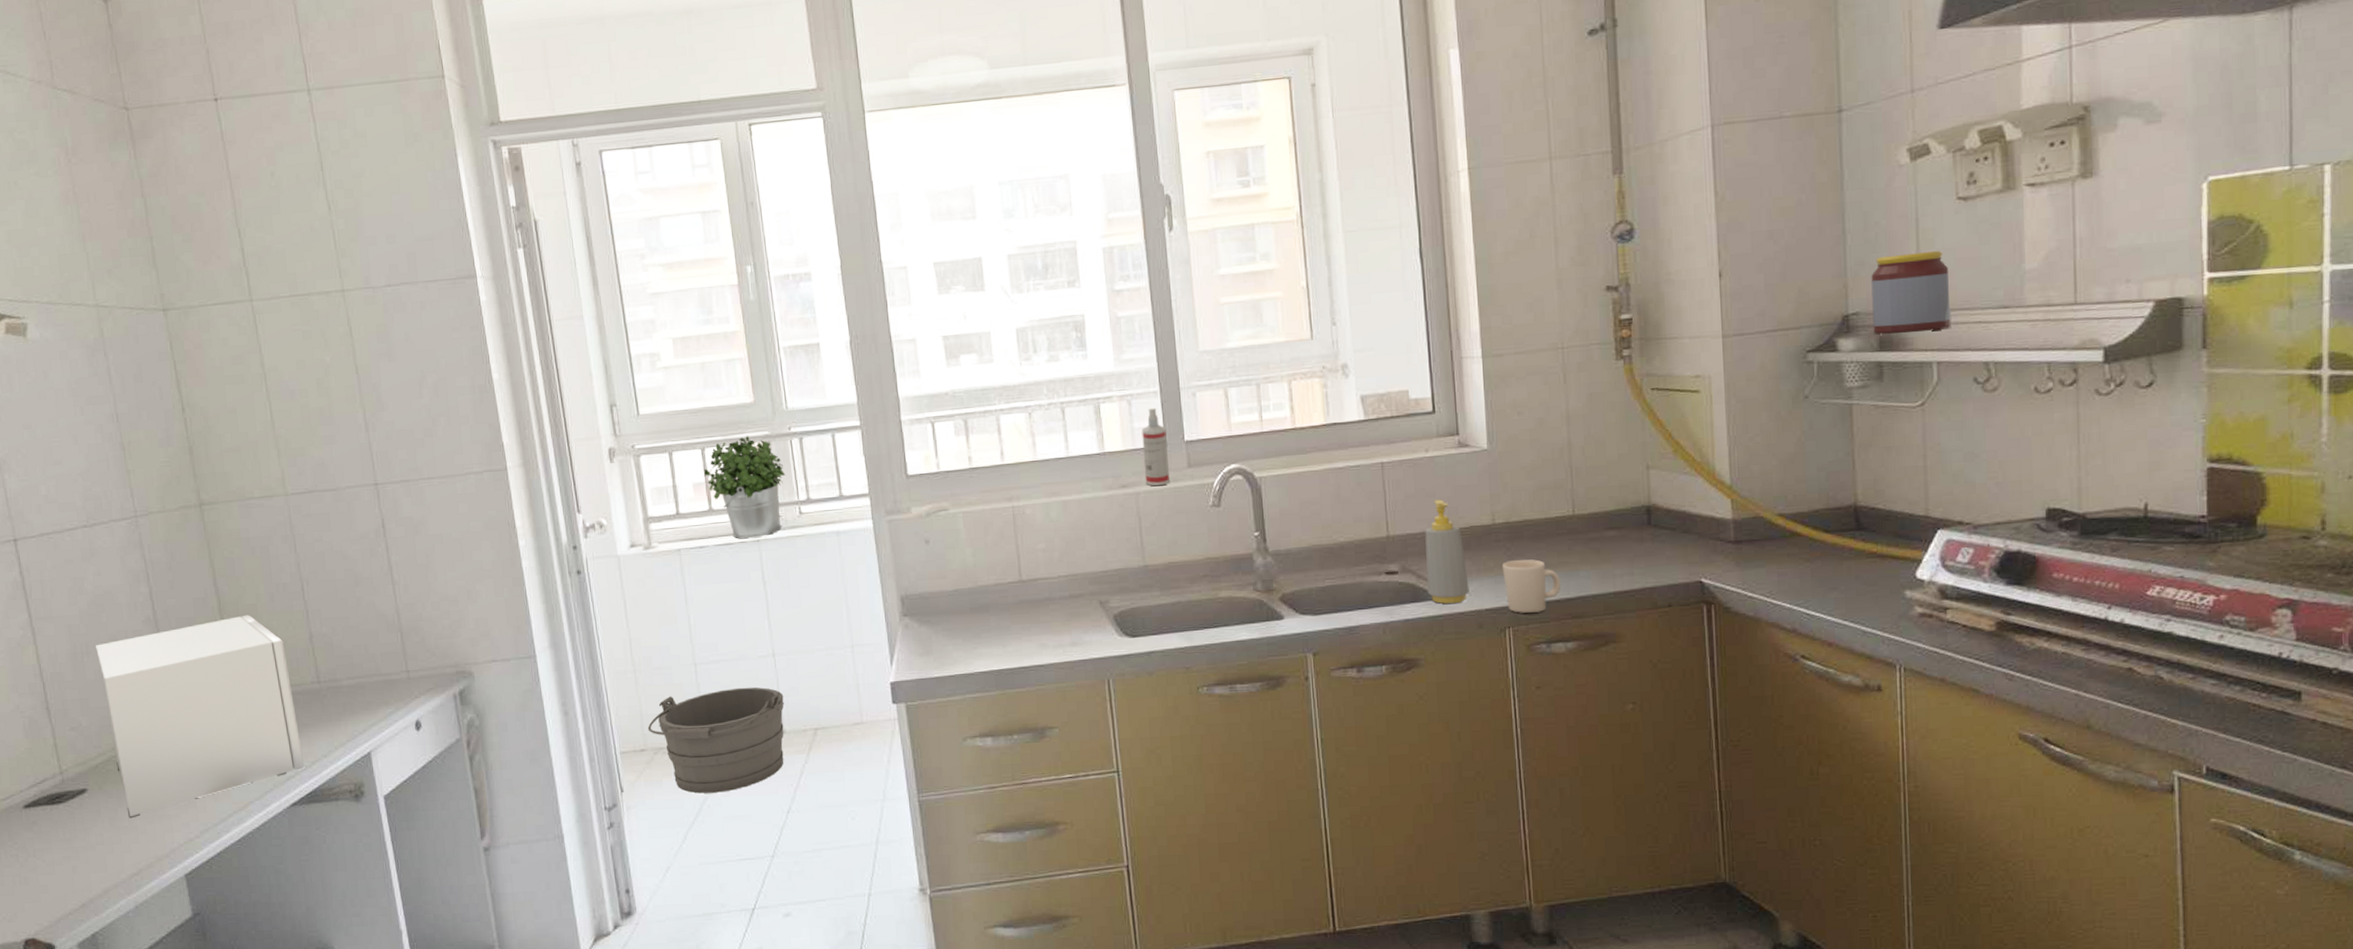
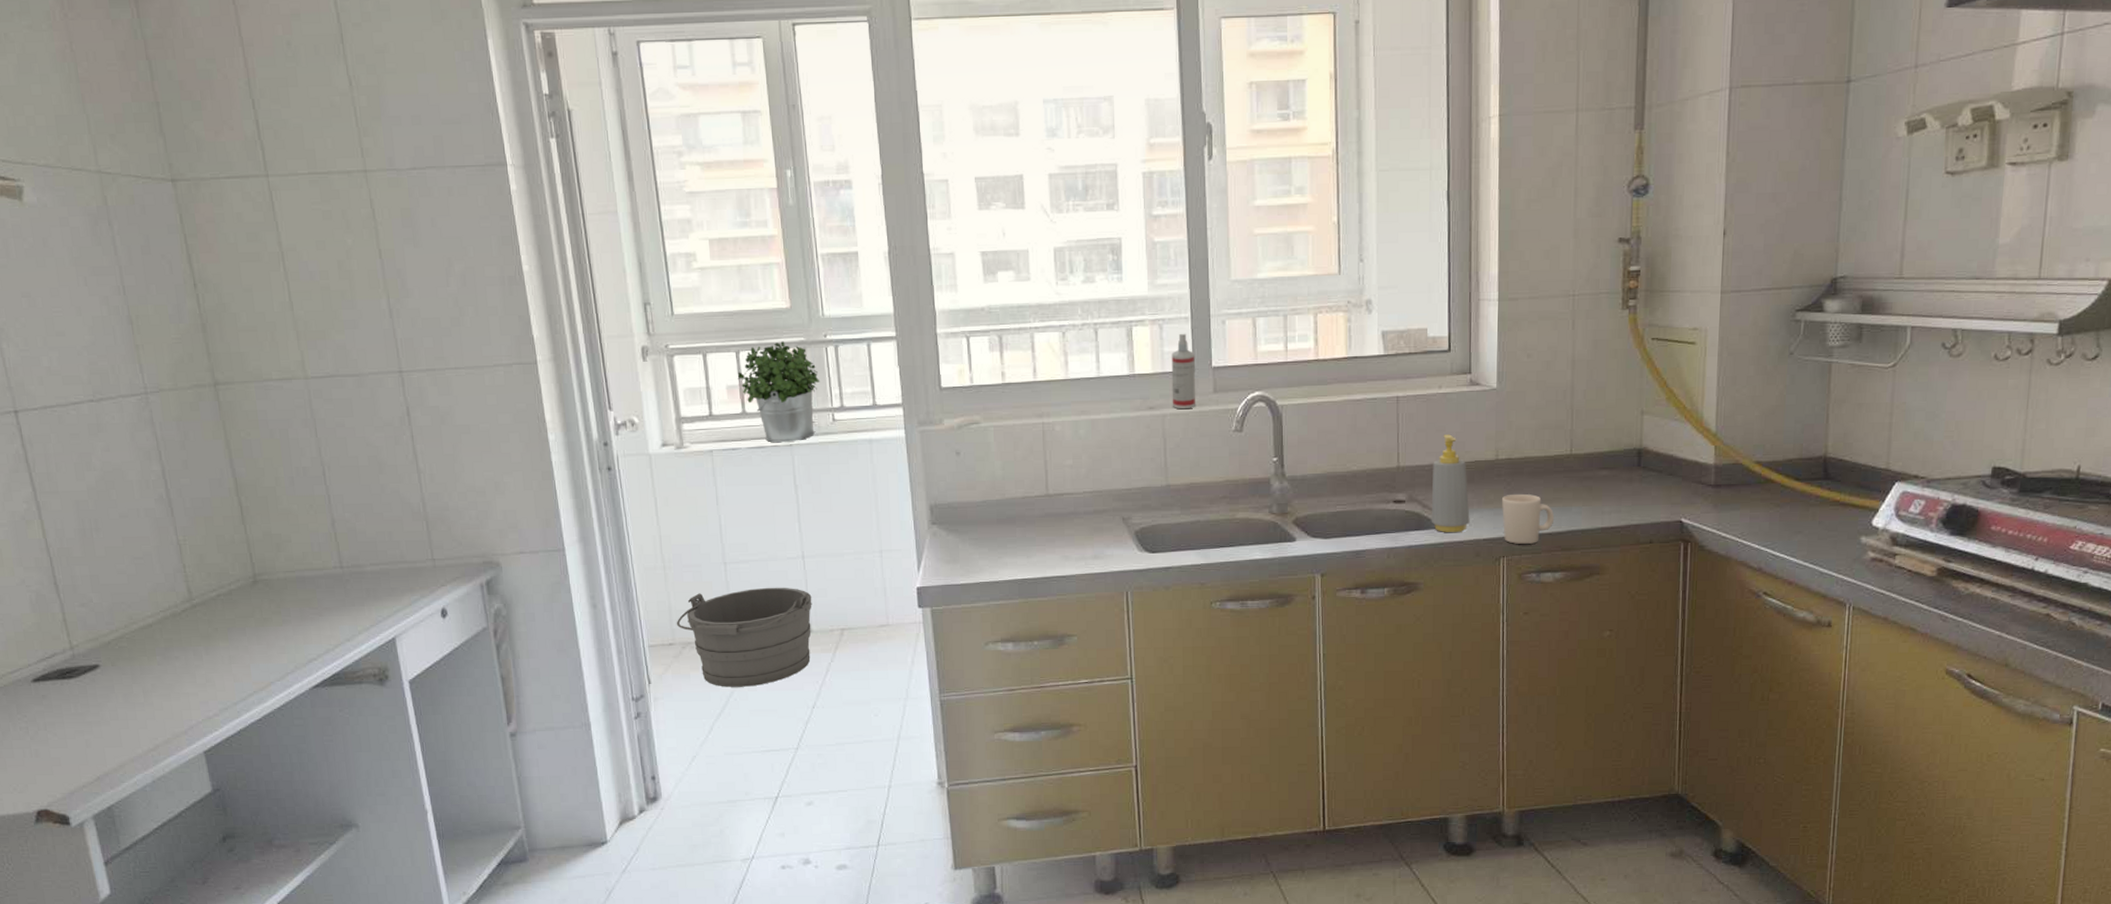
microwave: present [96,614,305,819] -> none [105,497,327,695]
jar: present [1871,250,1952,334] -> none [1857,221,1930,299]

